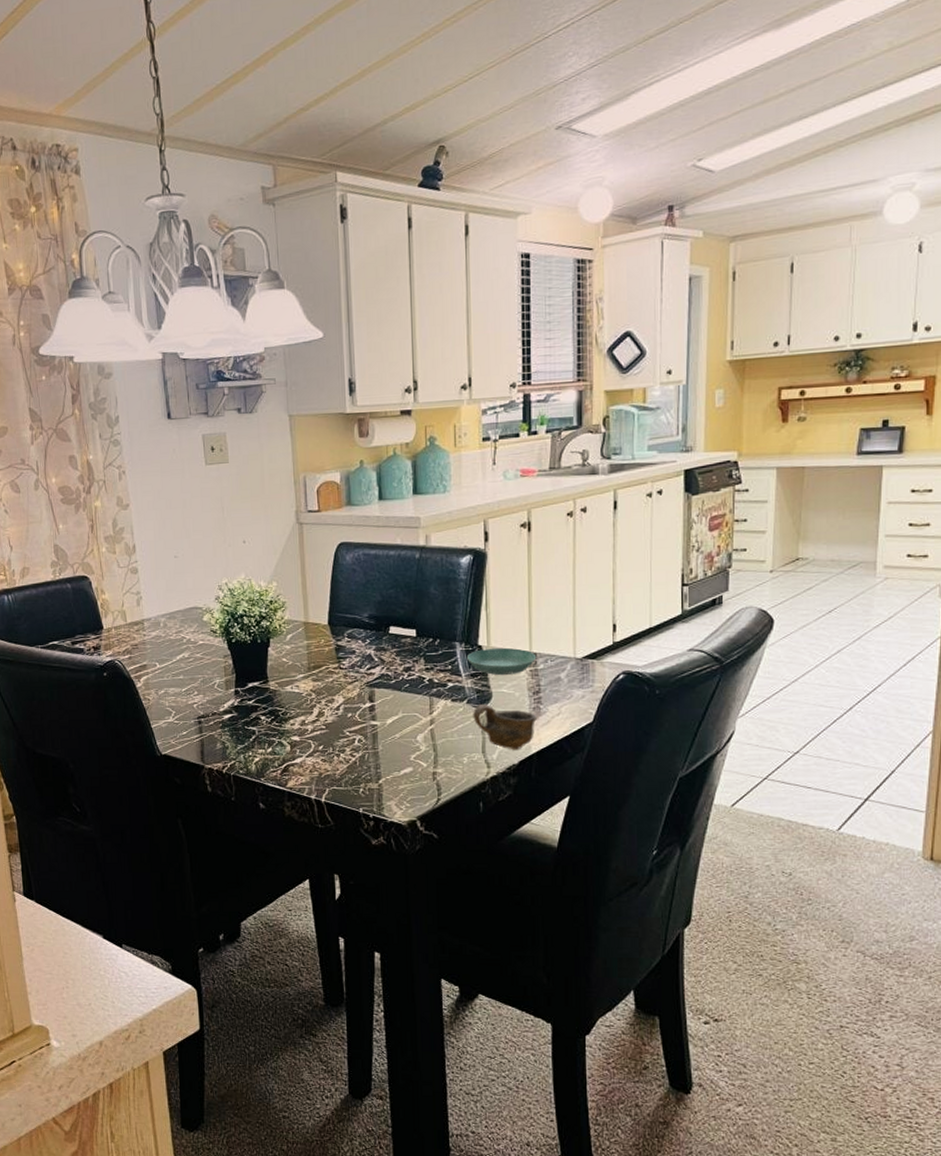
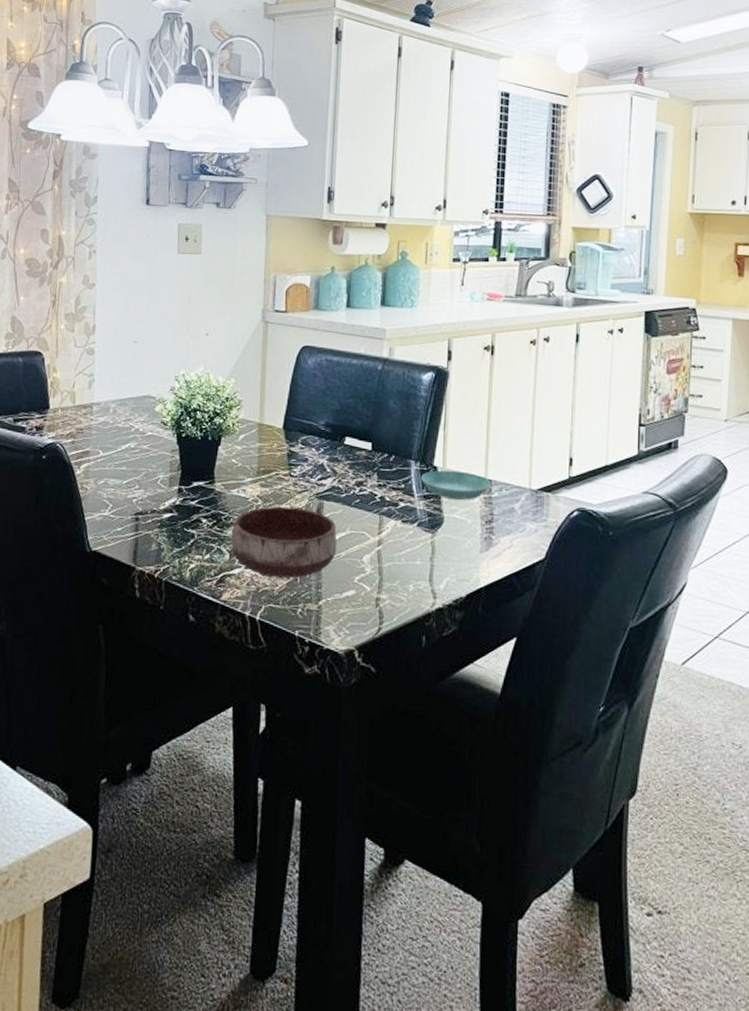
bowl: none [289,697,392,762] -> present [230,506,337,579]
cup: present [473,704,537,750] -> none [422,529,488,582]

